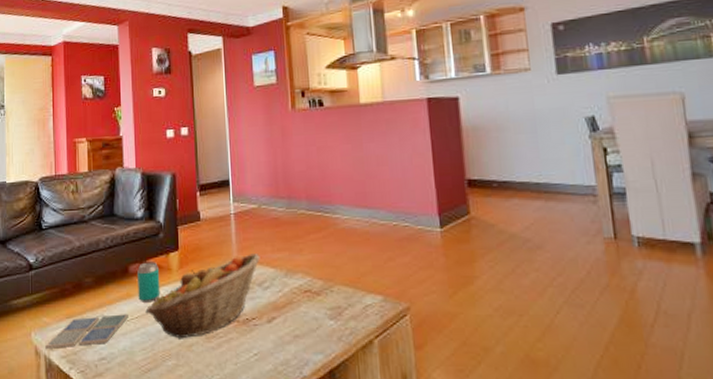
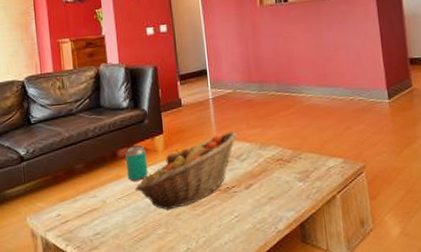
drink coaster: present [45,314,128,349] -> none [41,193,120,230]

